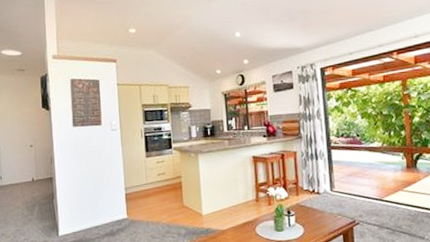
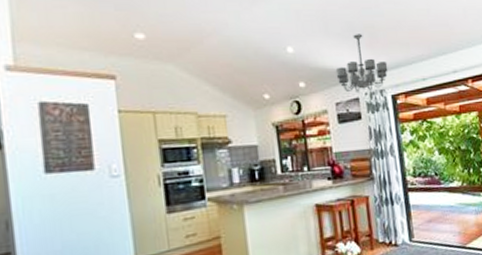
chandelier: none [273,18,318,67] -> present [335,34,388,92]

